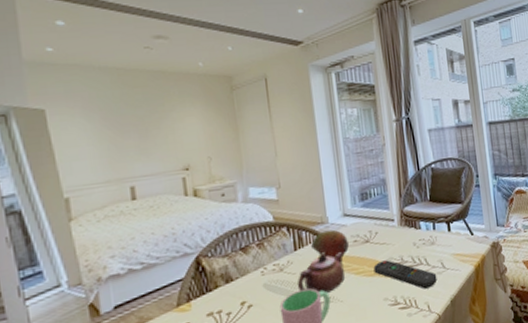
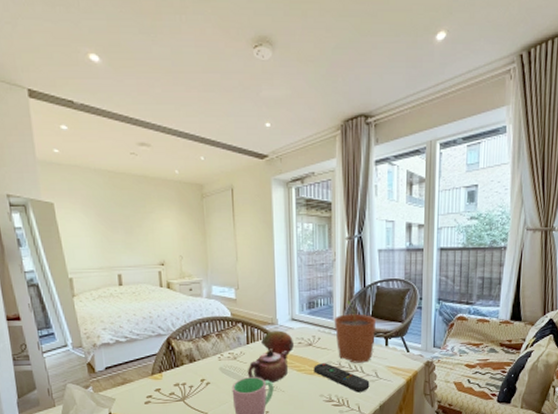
plant pot: none [390,187,436,256] -> present [334,301,377,363]

